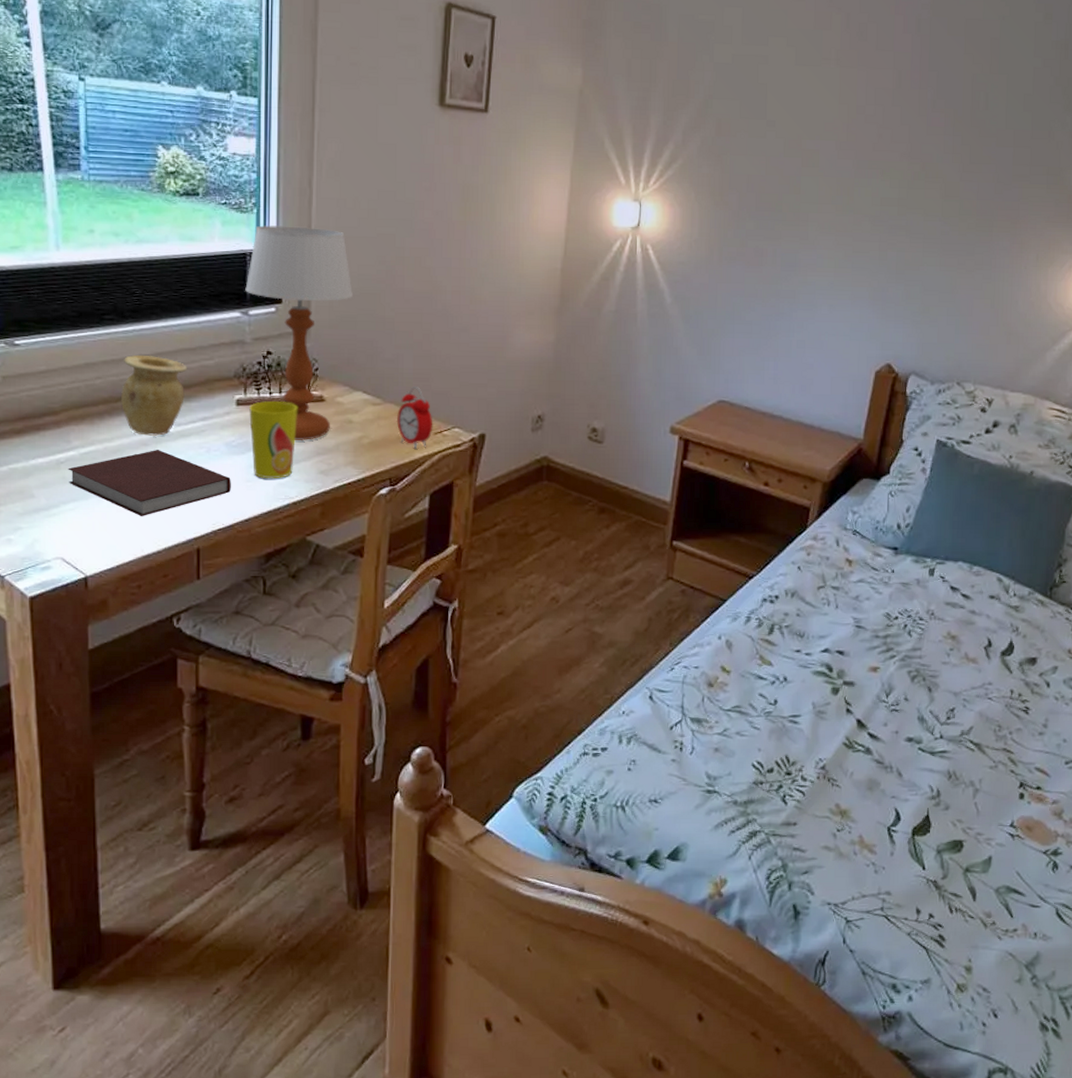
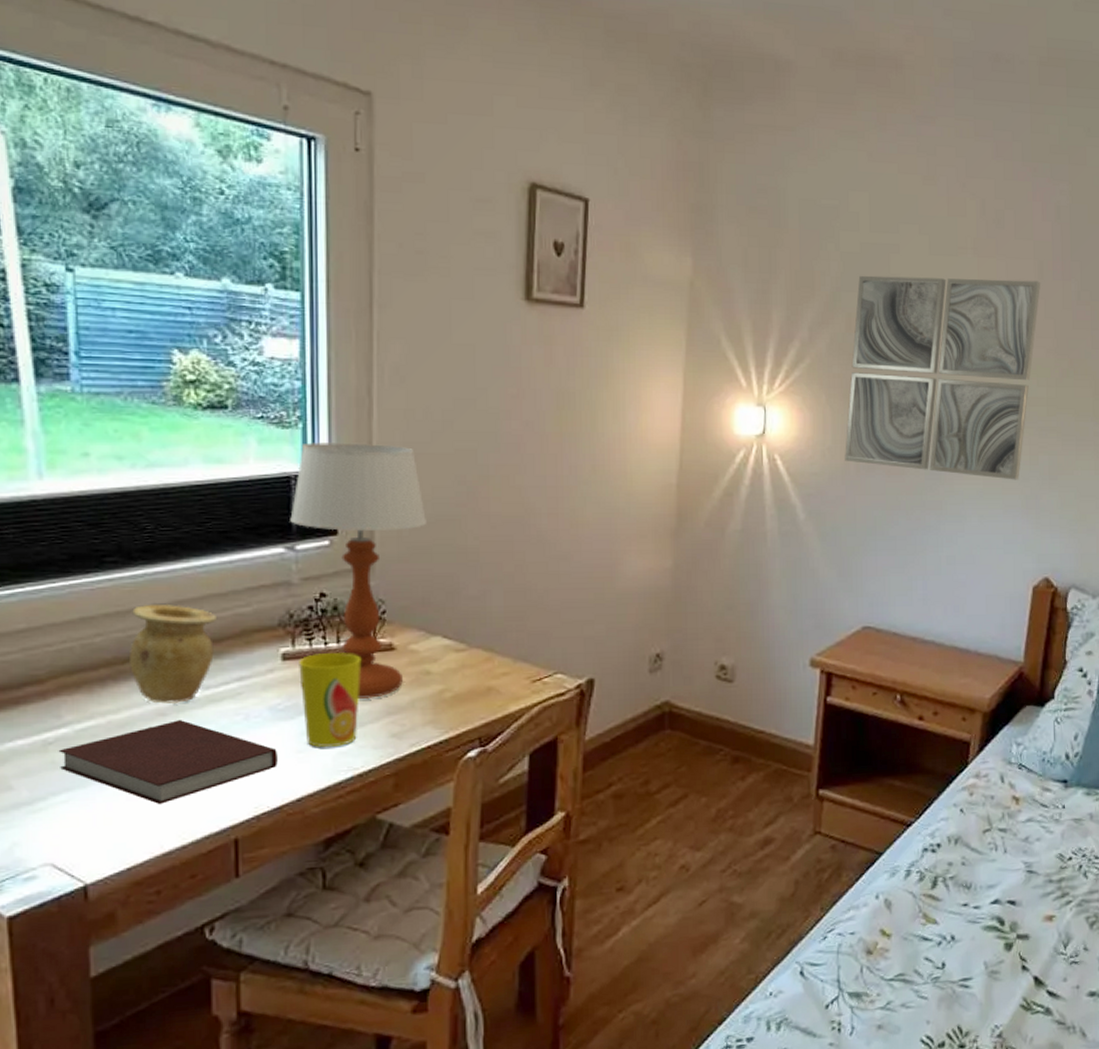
alarm clock: present [396,387,433,449] -> none [485,627,531,701]
wall art: none [709,84,898,274] -> present [845,275,1040,480]

